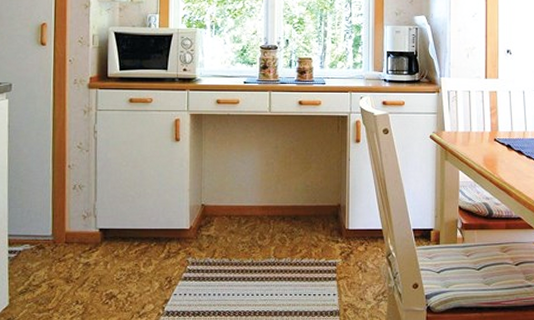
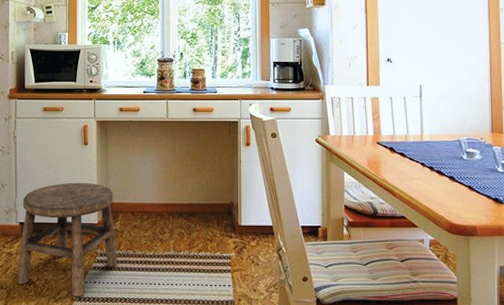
stool: none [94,183,212,311] -> present [16,182,119,297]

